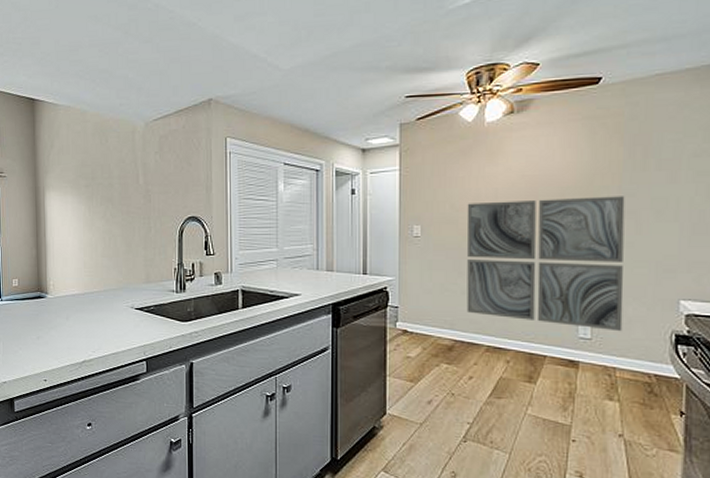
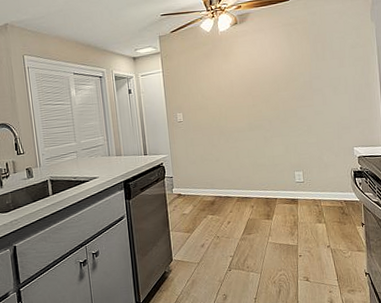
wall art: present [466,196,625,332] -> none [213,79,322,175]

